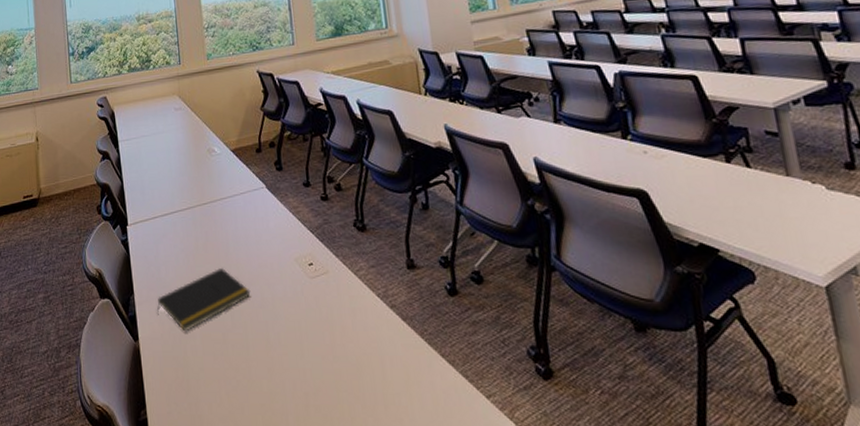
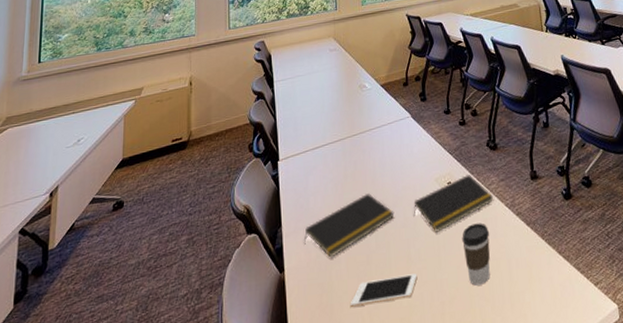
cell phone: none [206,359,278,385] -> present [350,273,418,307]
notepad: none [271,257,363,317] -> present [413,175,494,232]
coffee cup: none [326,312,360,380] -> present [462,223,490,286]

